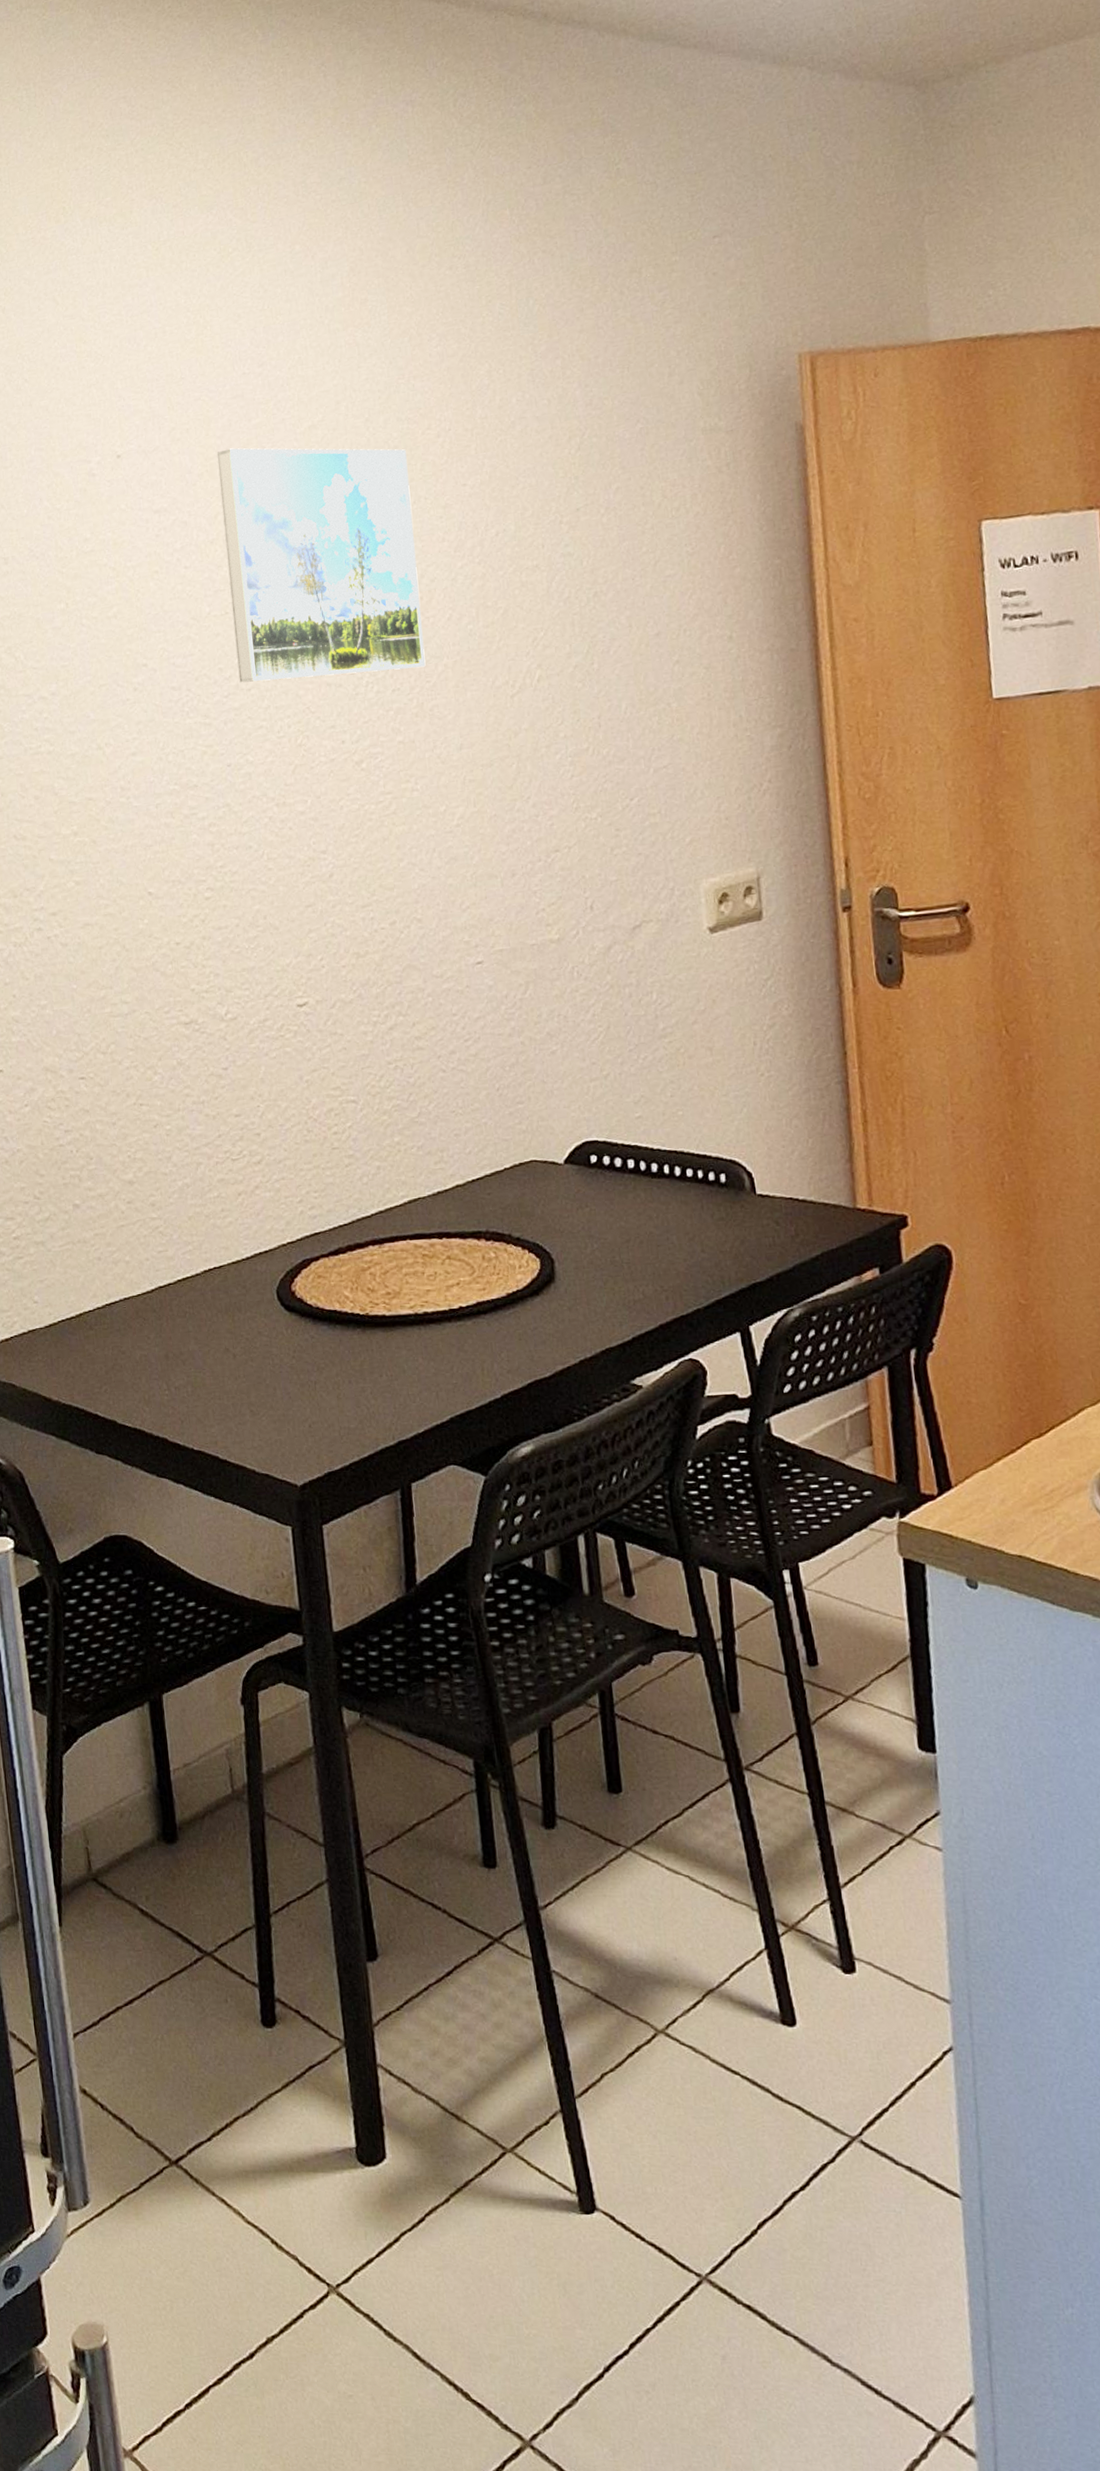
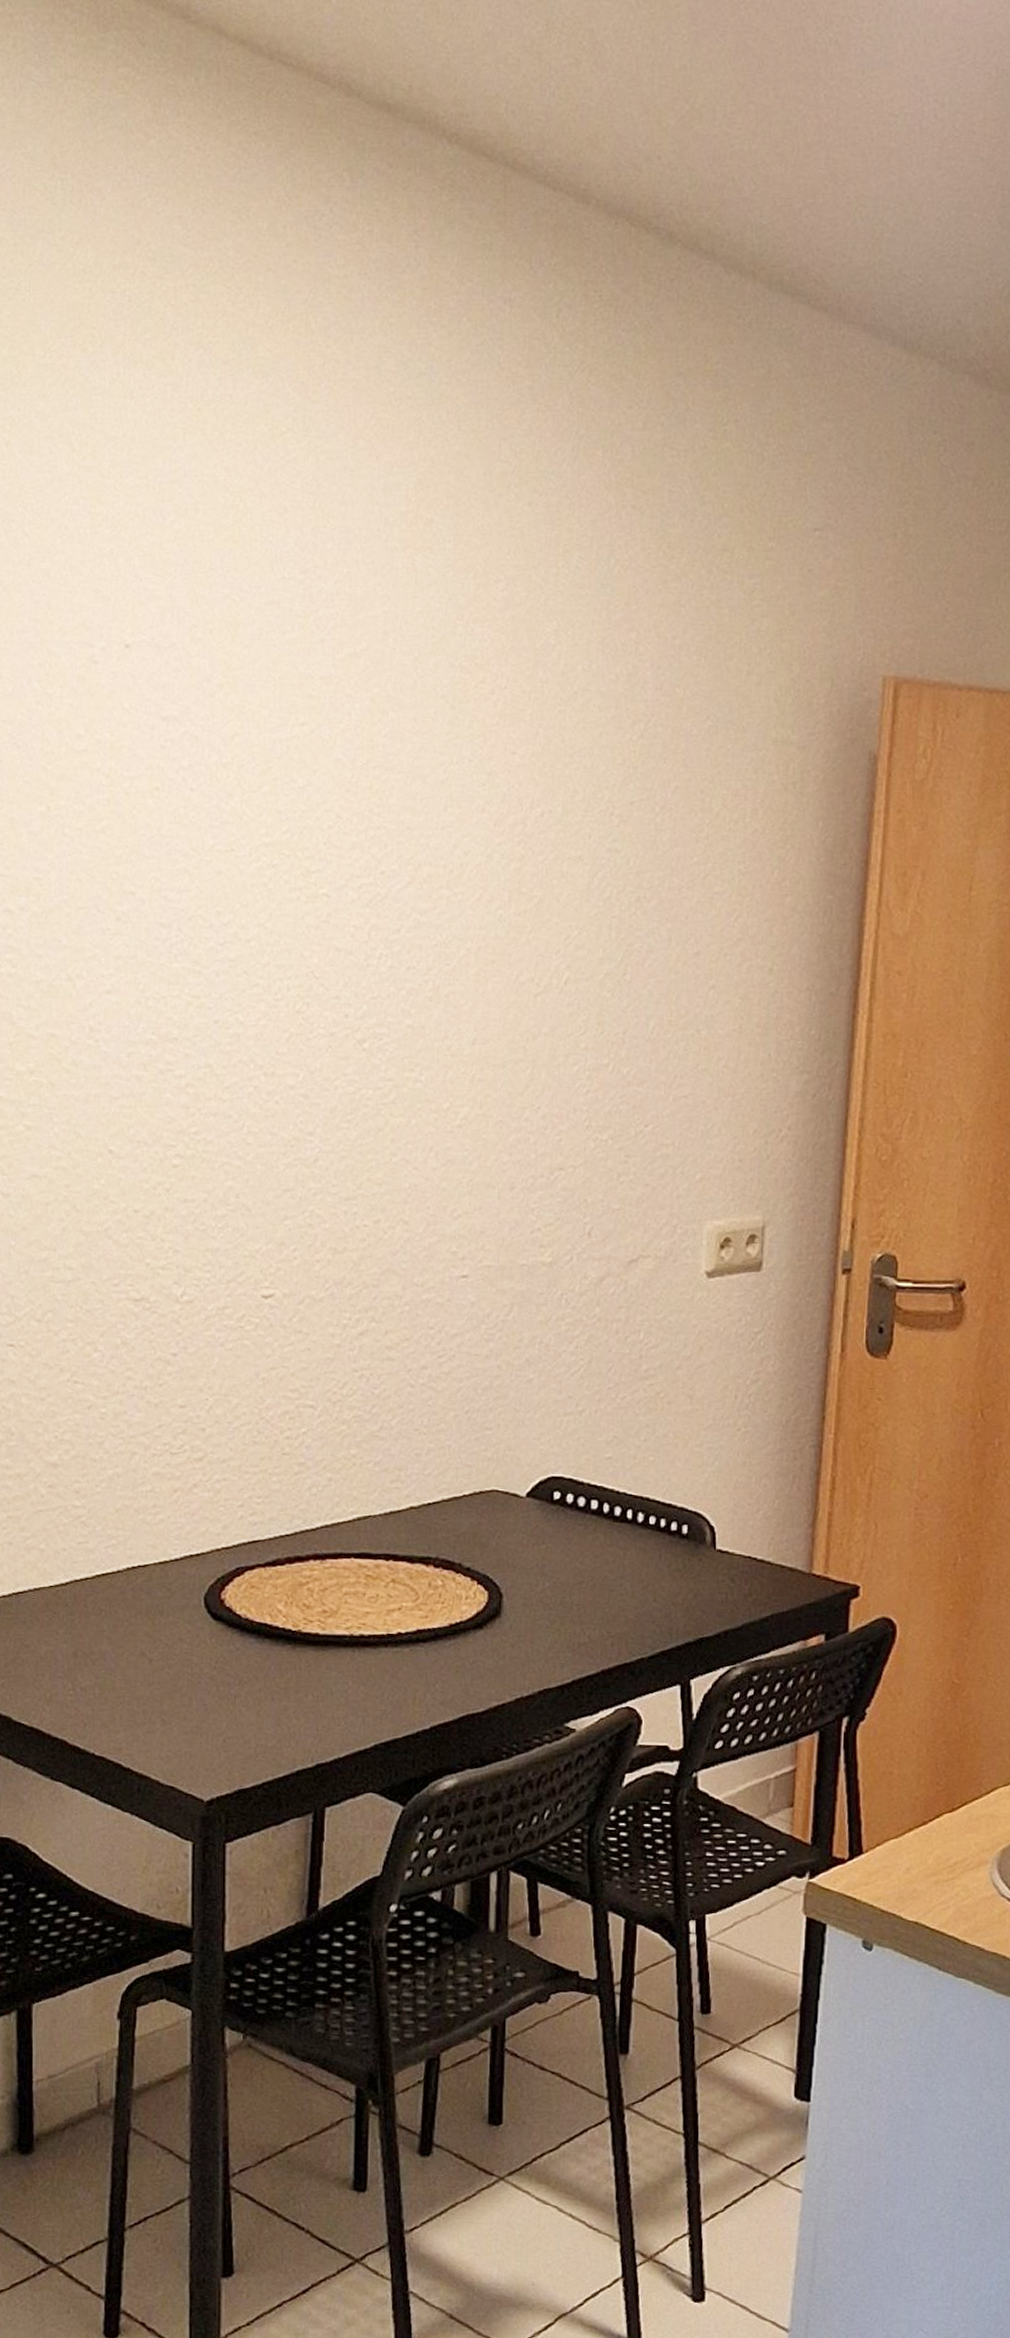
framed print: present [217,448,426,683] -> none [238,661,455,948]

